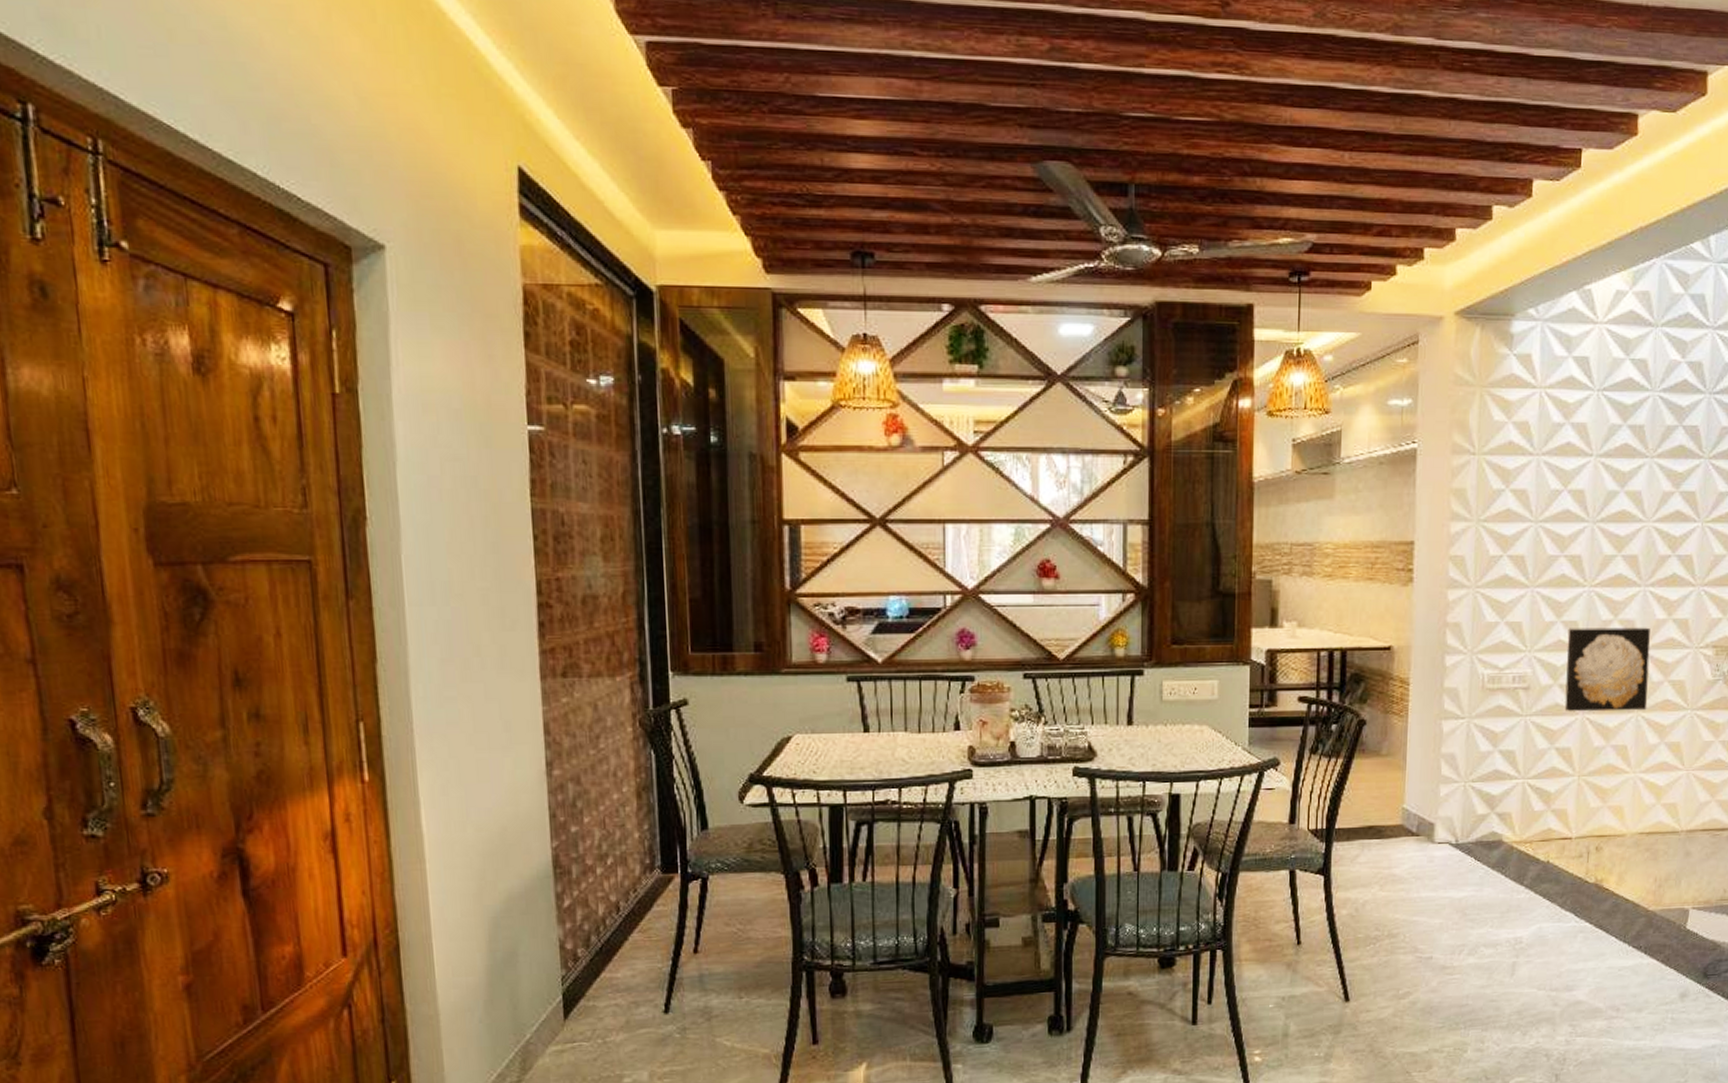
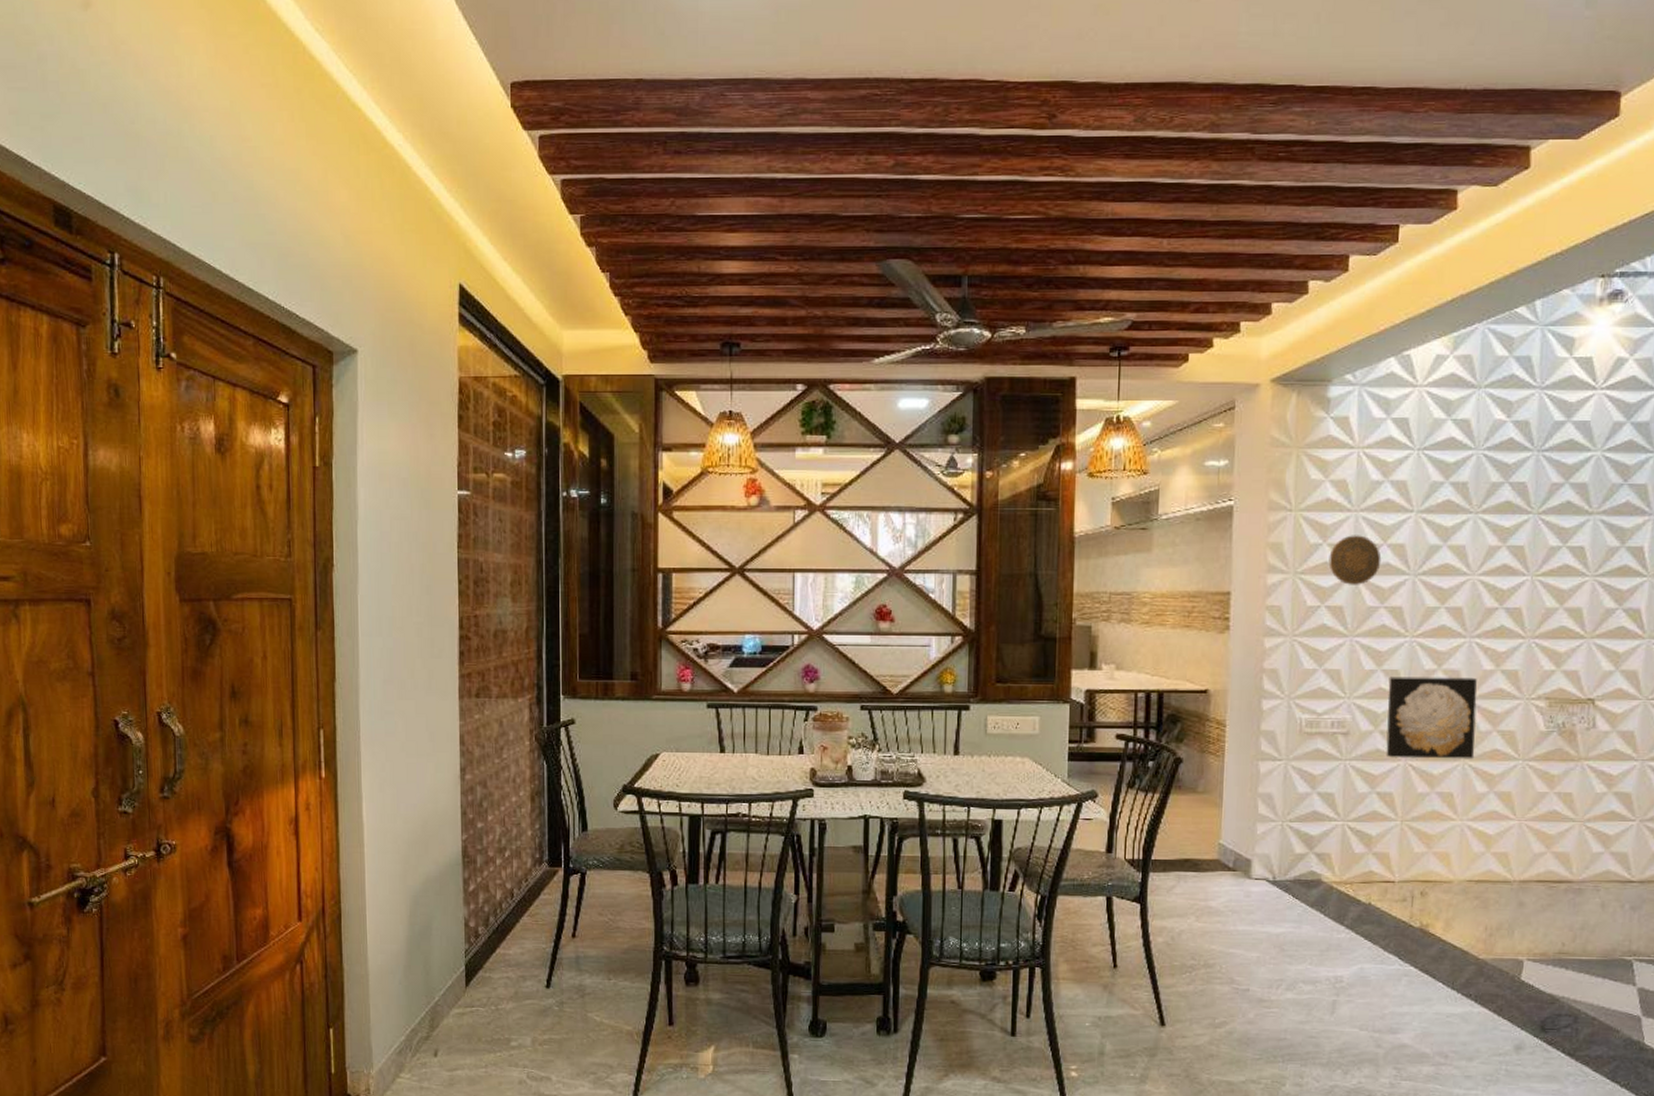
decorative plate: none [1511,480,1562,533] -> present [1328,535,1382,585]

